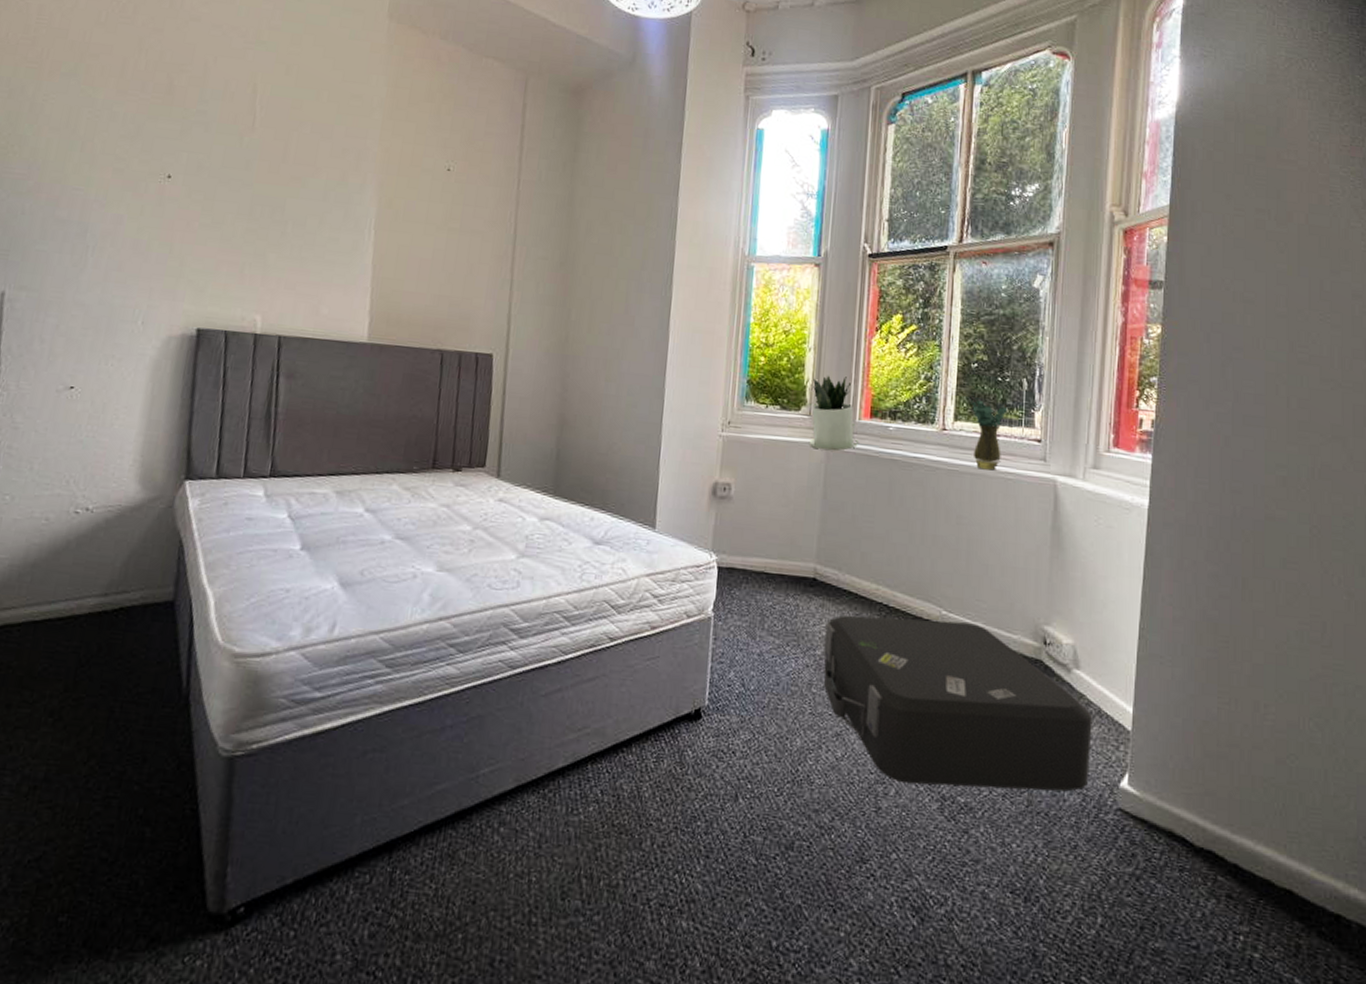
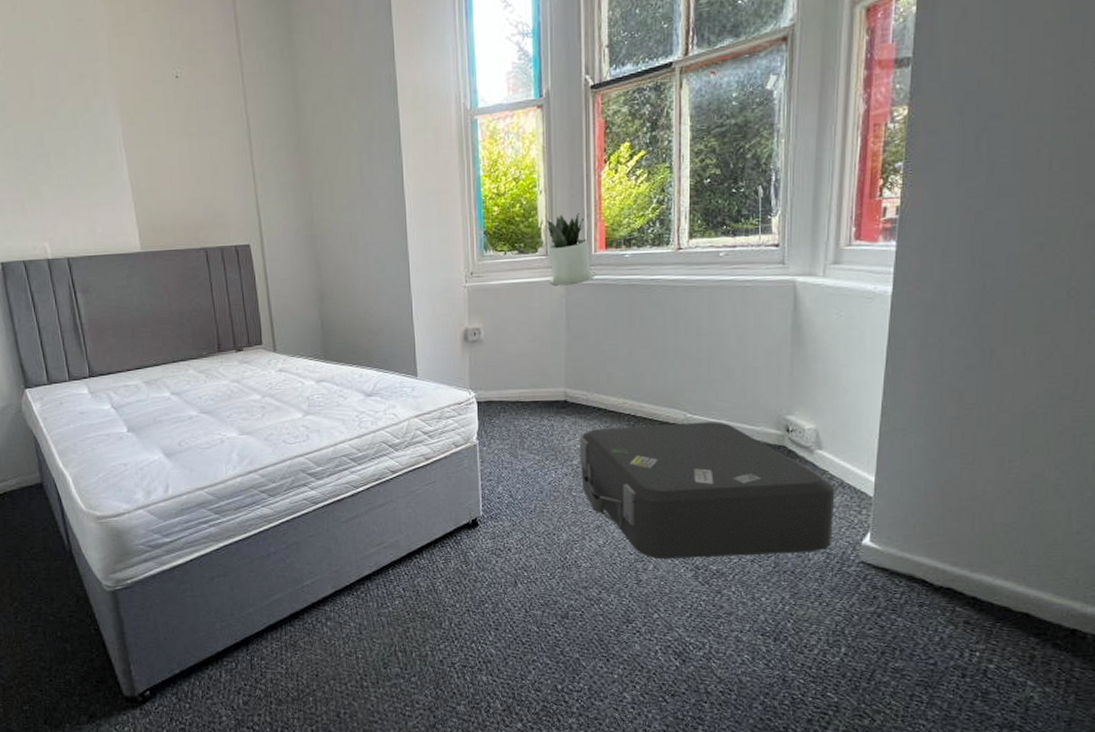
vase: present [970,396,1008,471] -> none [704,212,743,281]

